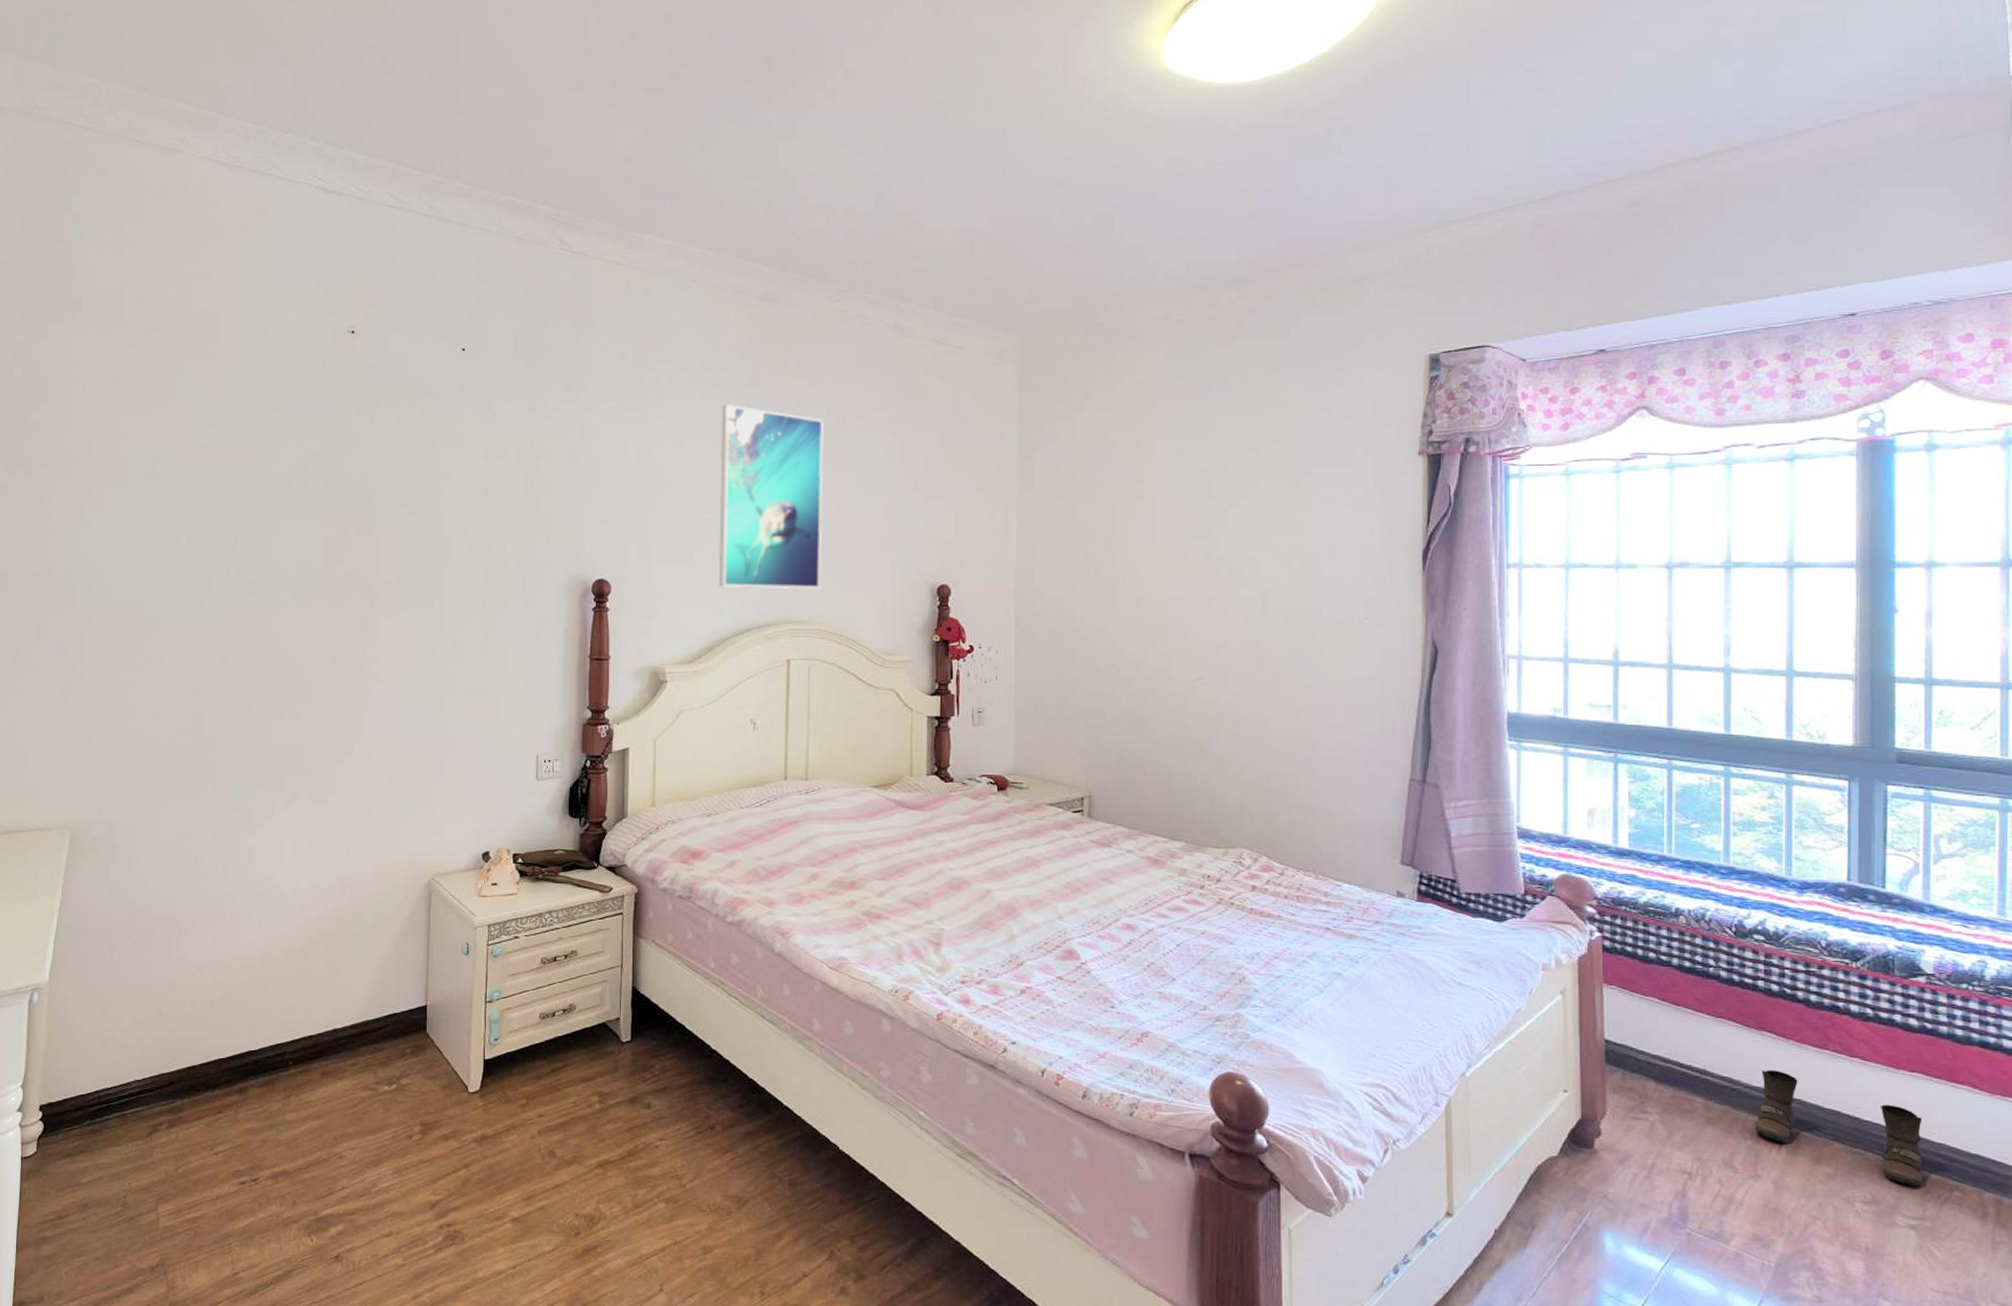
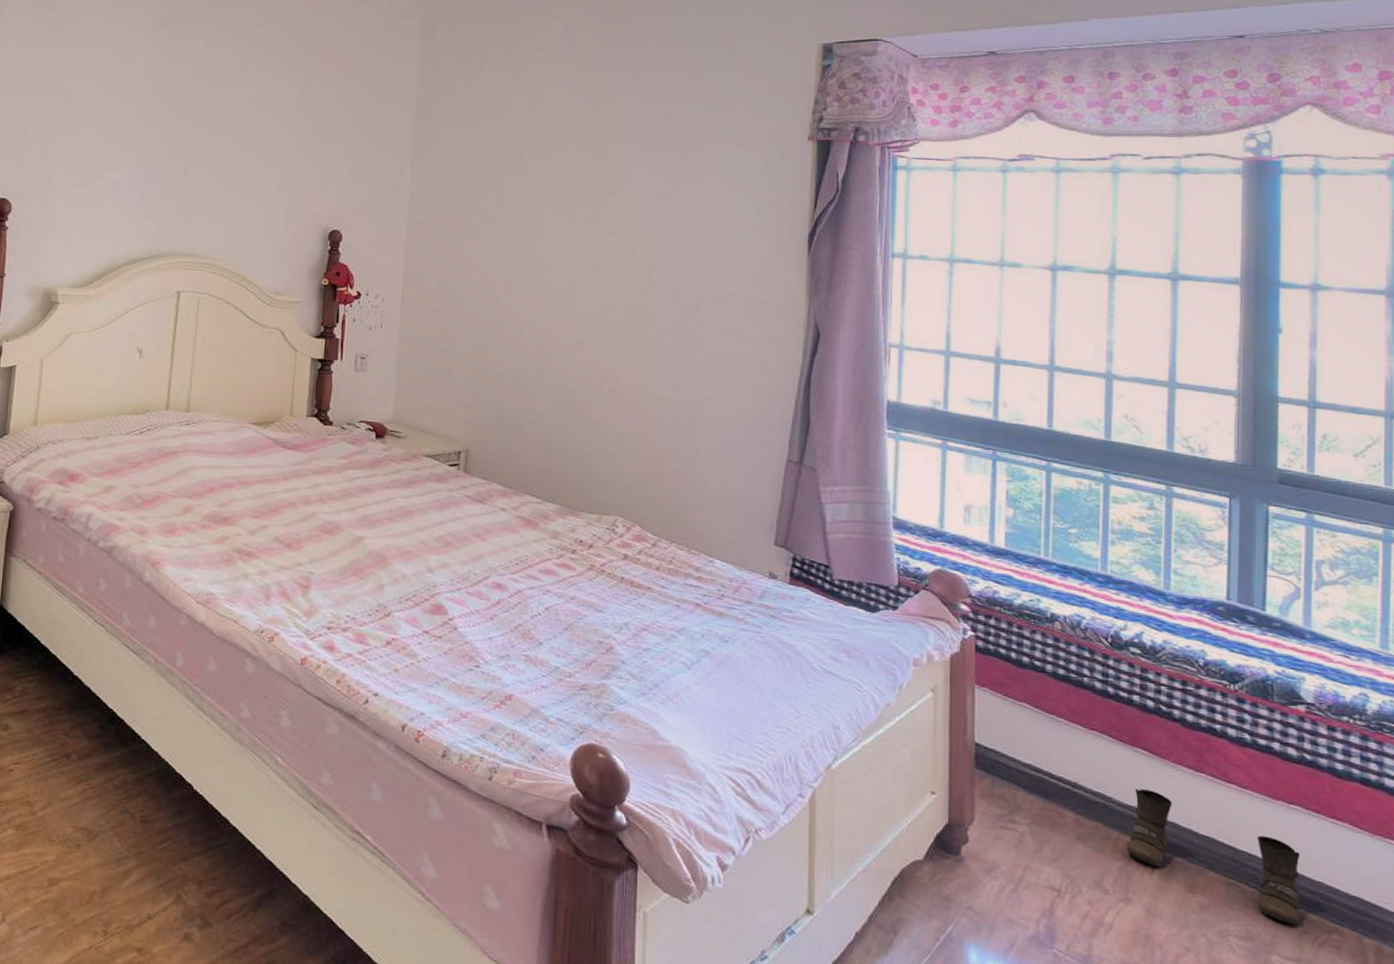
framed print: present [718,405,824,589] -> none [116,40,230,225]

